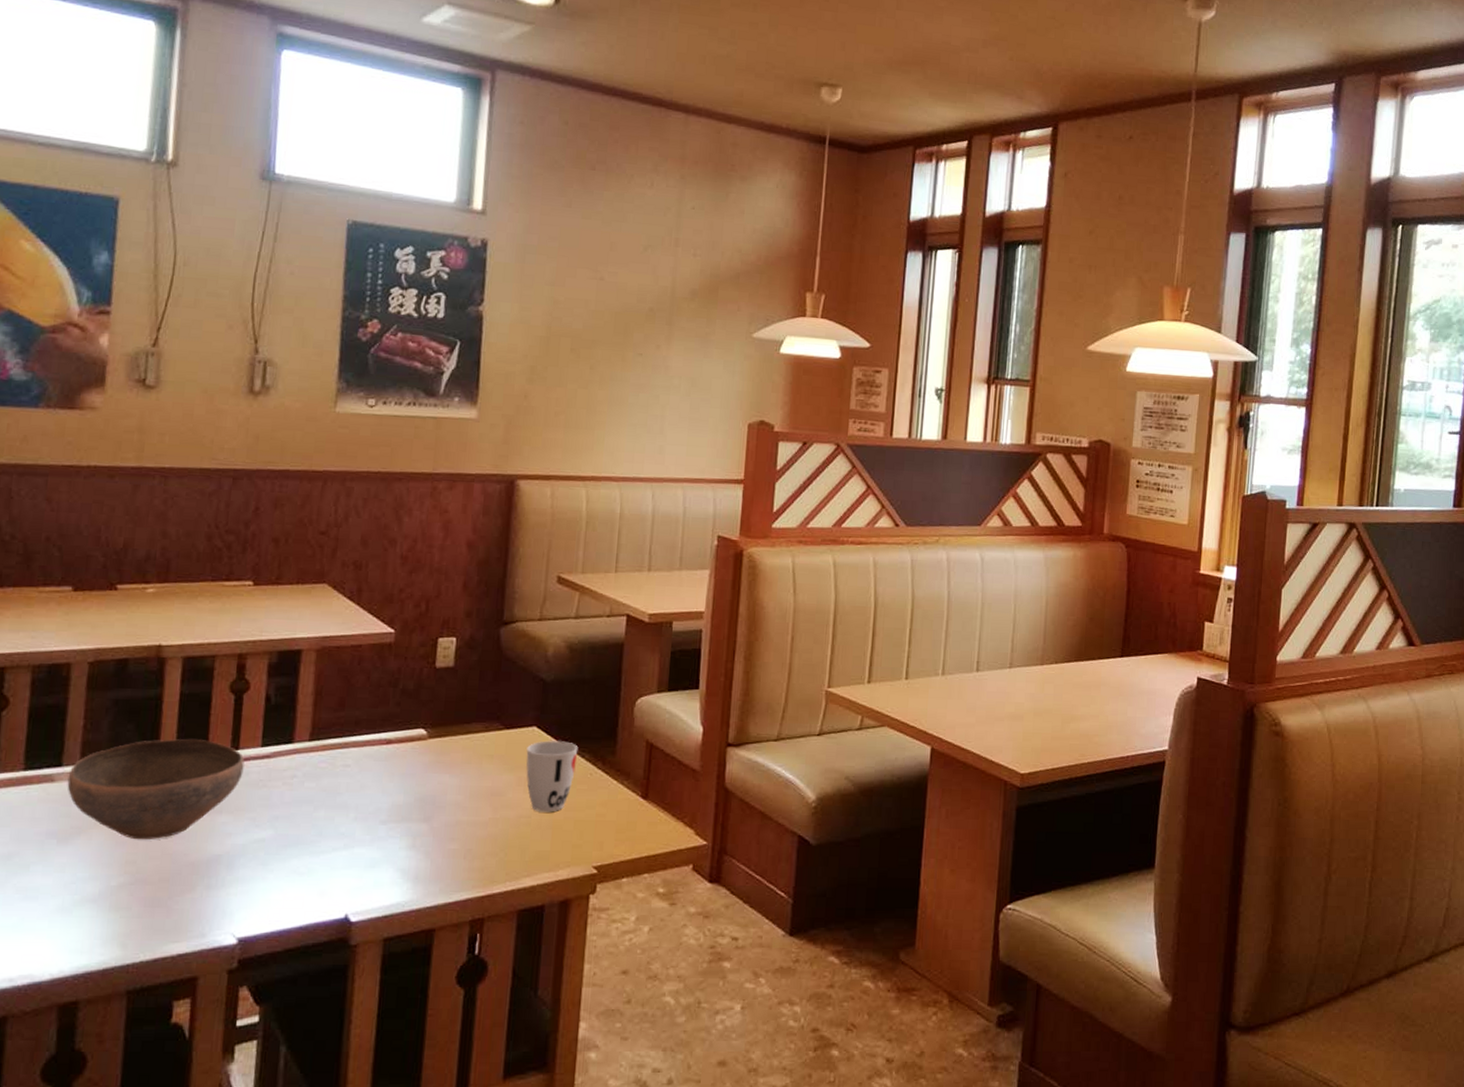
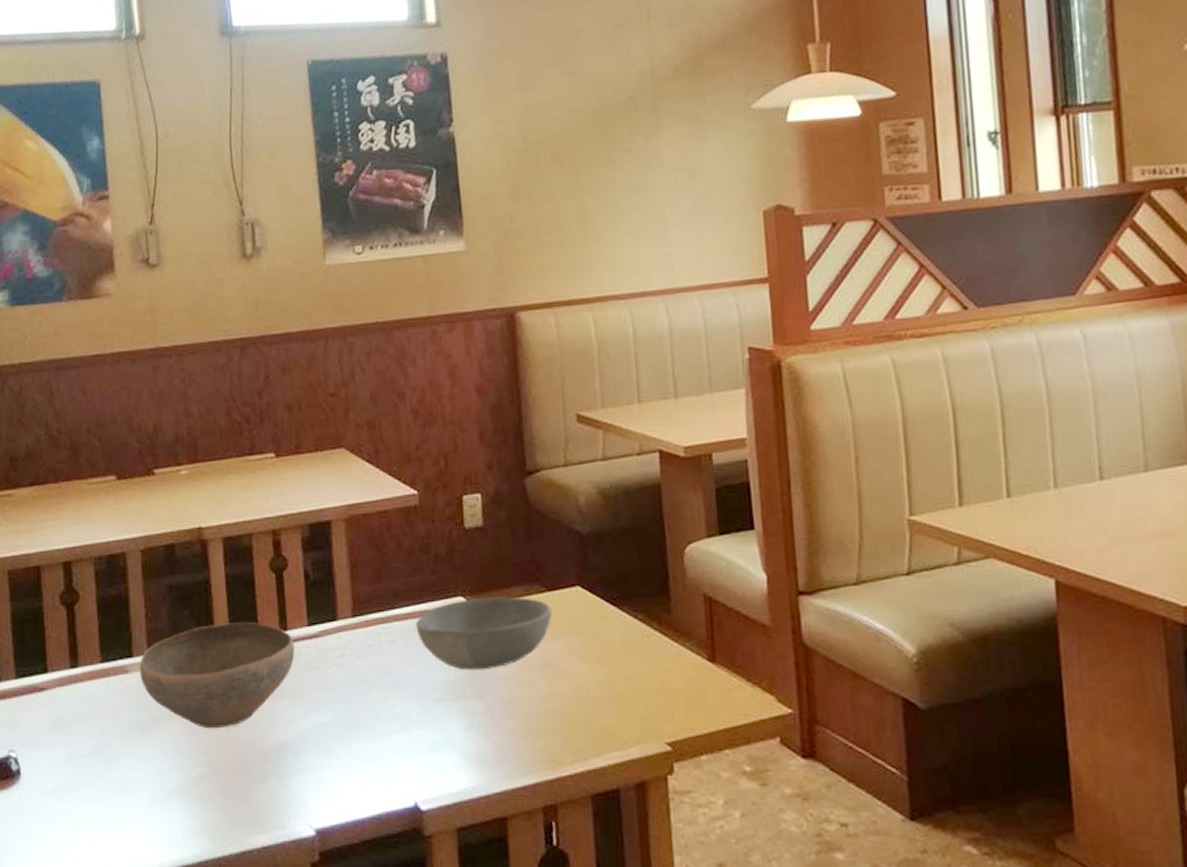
bowl: none [372,731,507,796] -> present [415,596,552,671]
cup: present [526,740,579,812] -> none [573,601,630,683]

